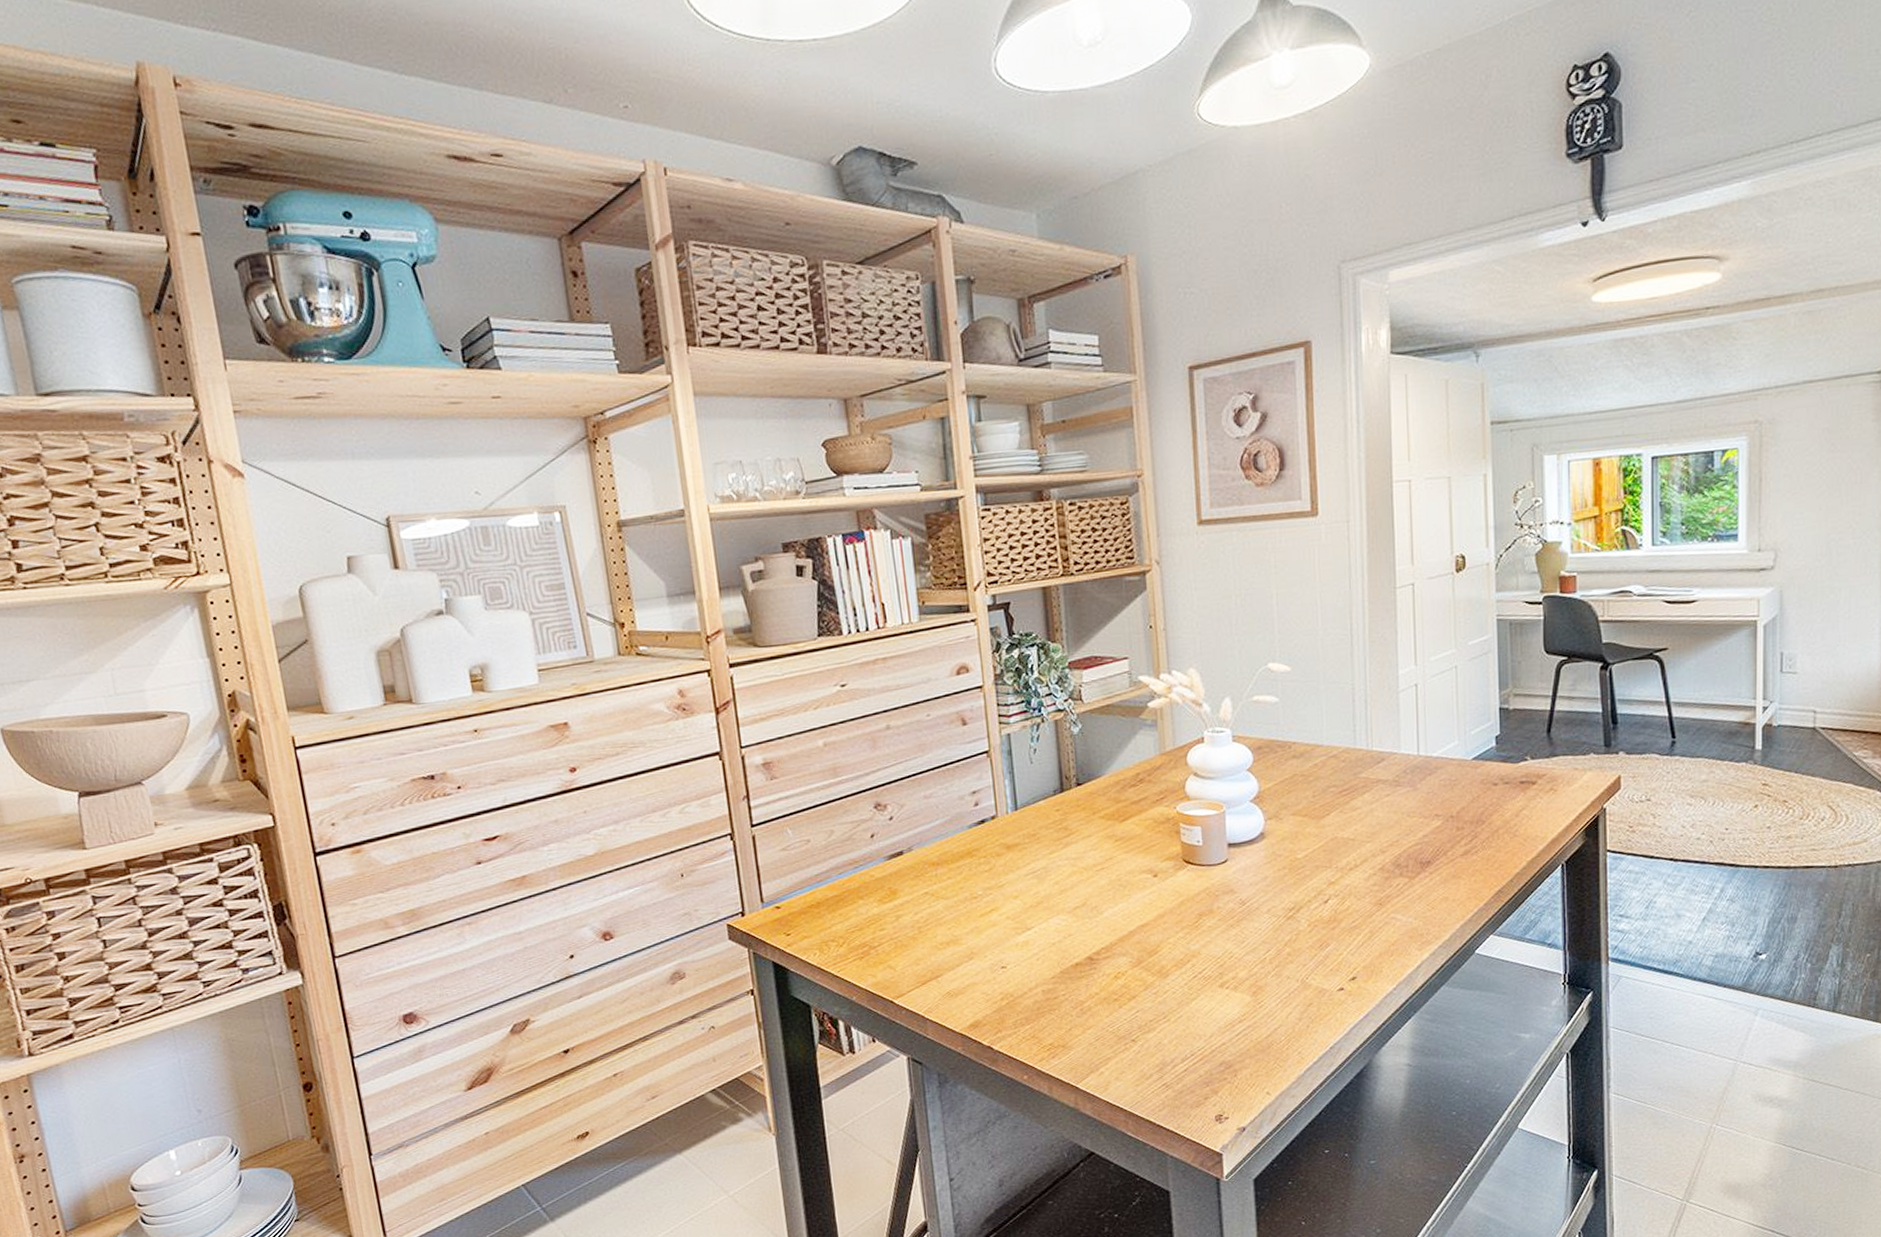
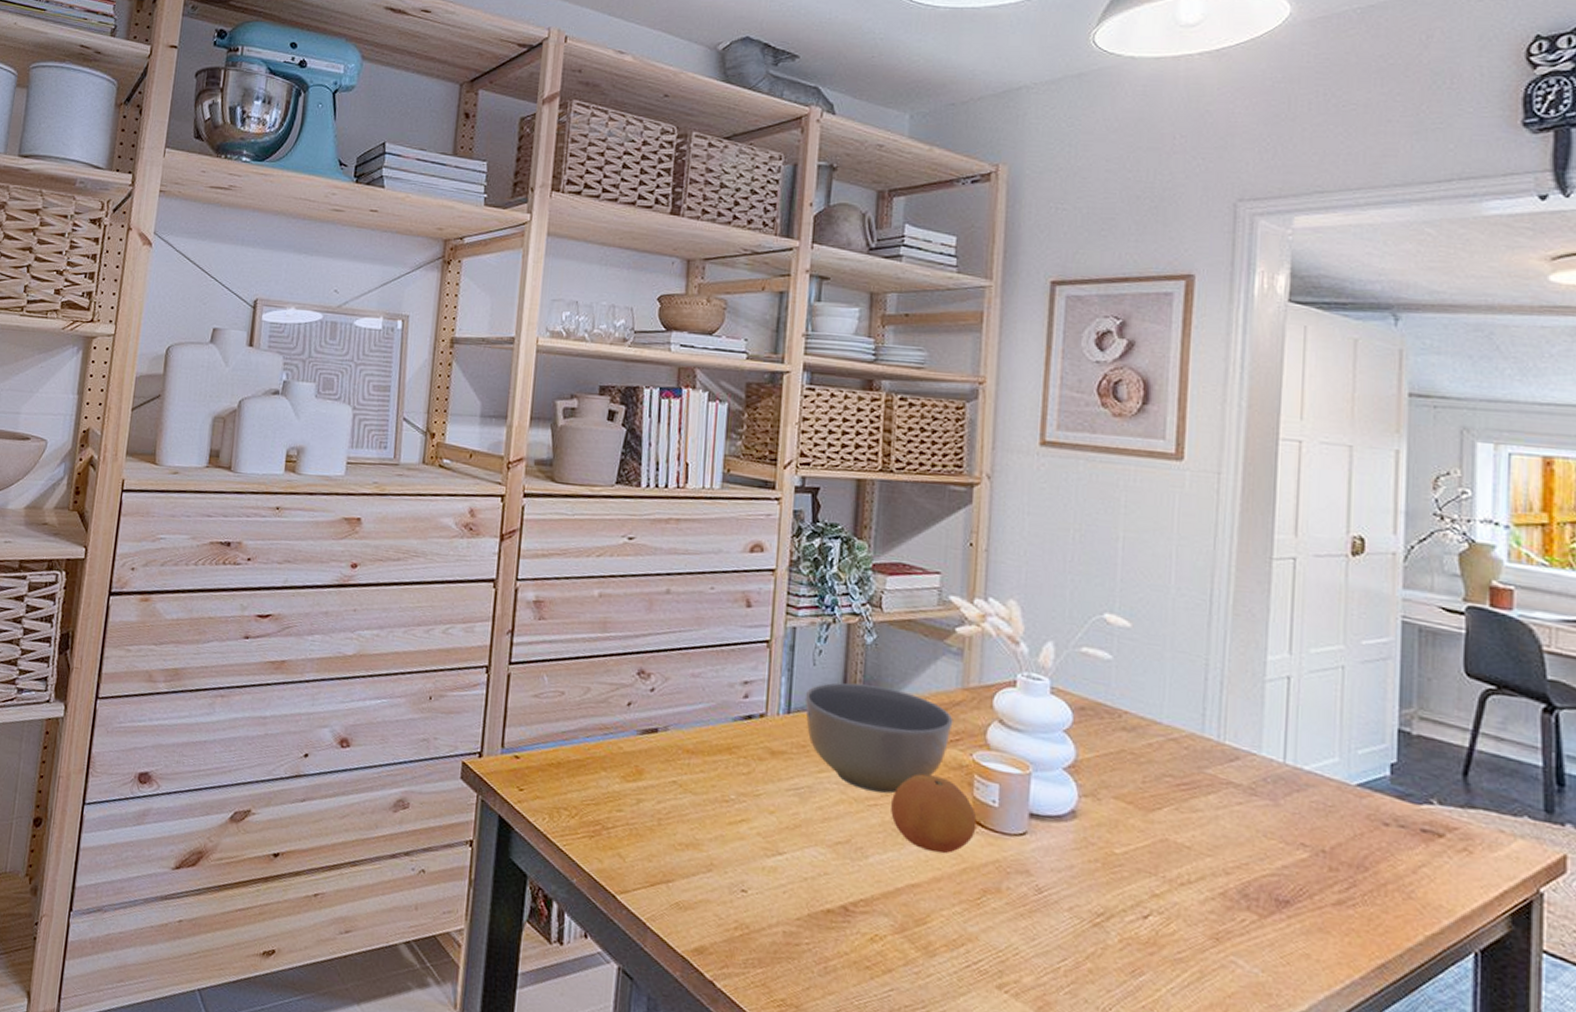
bowl: none [1027,768,1157,859] -> present [805,682,953,794]
fruit: none [1115,832,1187,895] -> present [891,774,977,854]

